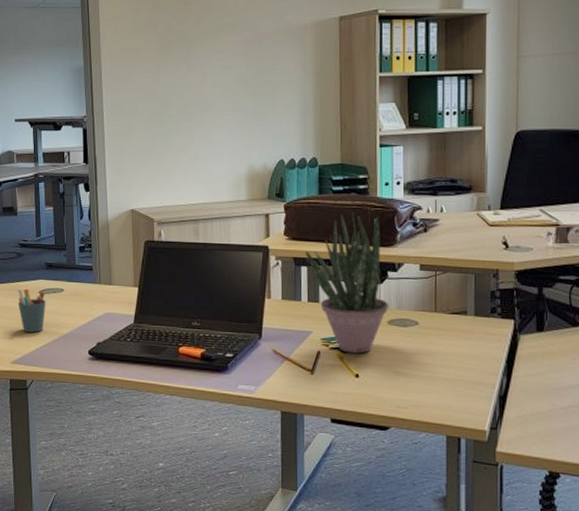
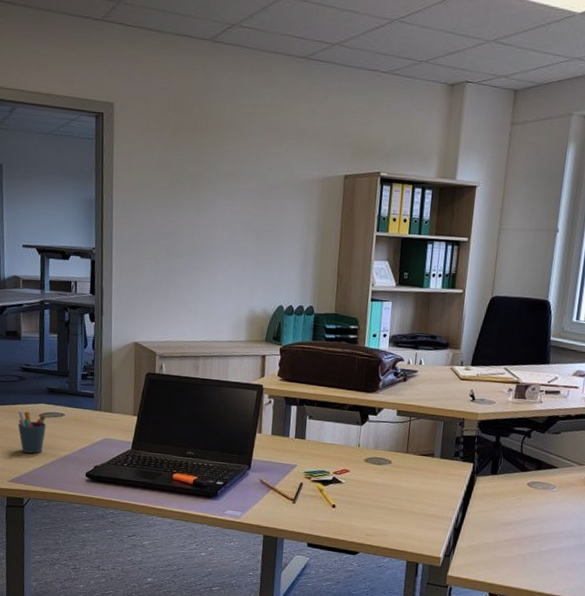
potted plant: present [304,213,388,354] -> none [295,359,367,487]

